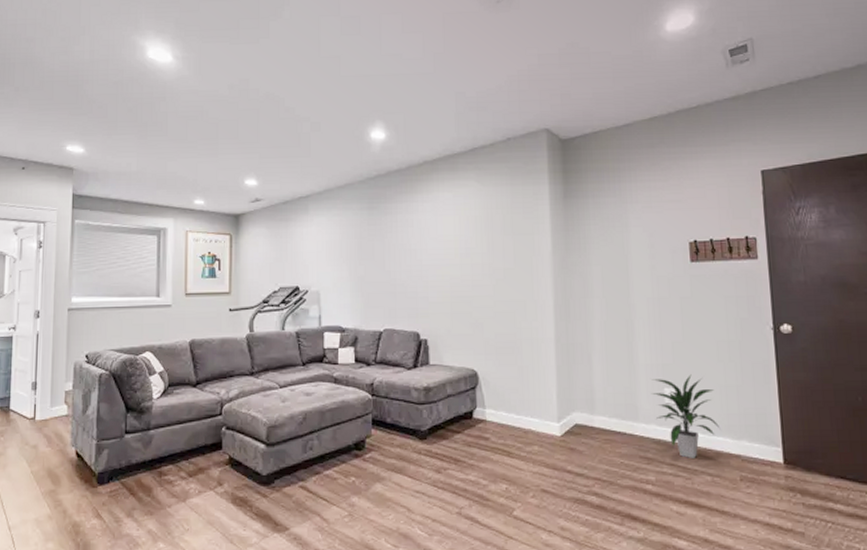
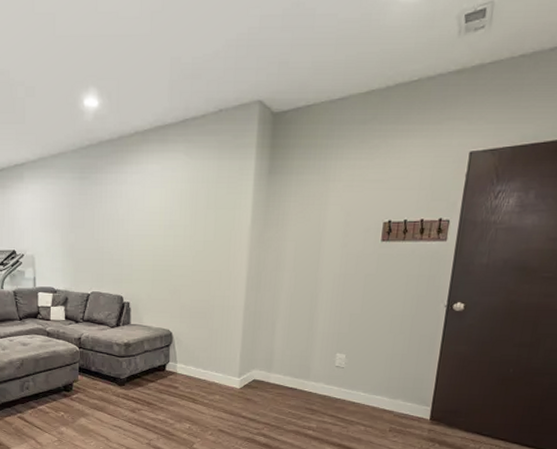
indoor plant: present [651,374,719,458] -> none [325,343,381,412]

